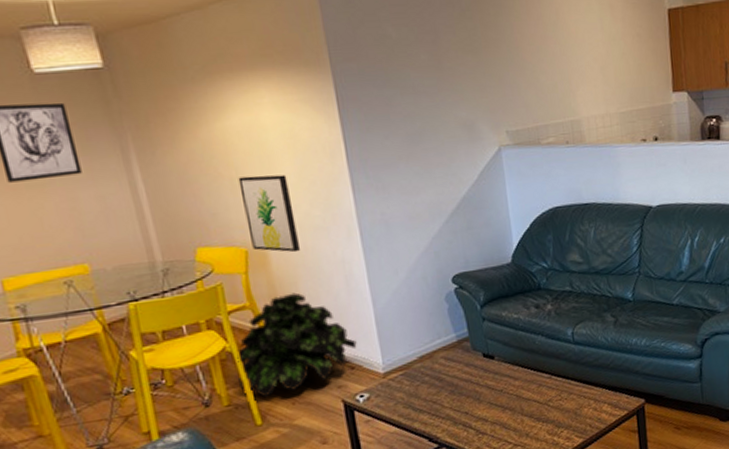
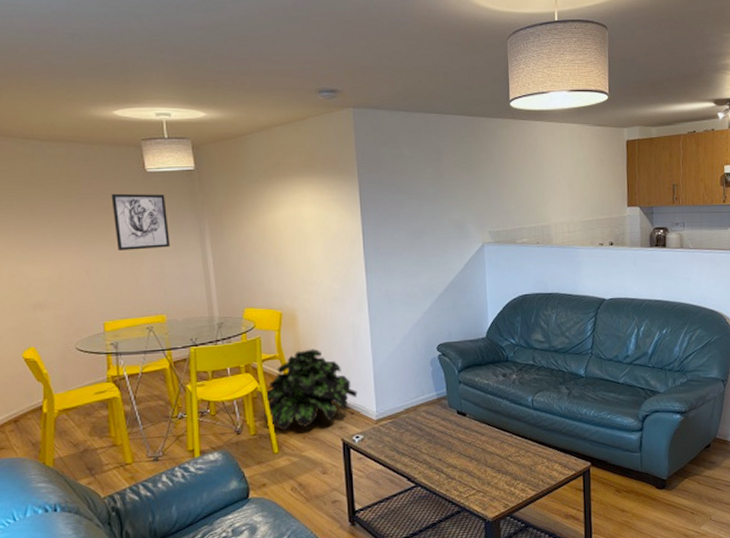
wall art: present [238,174,301,253] -> none [281,255,322,317]

